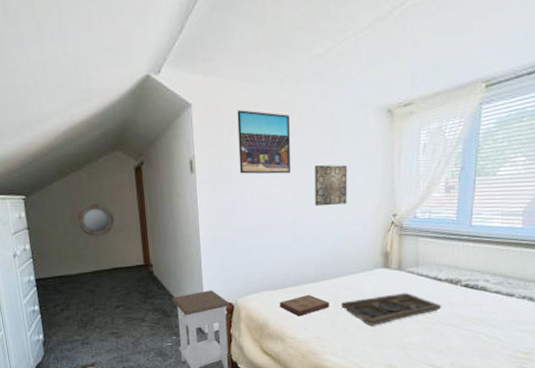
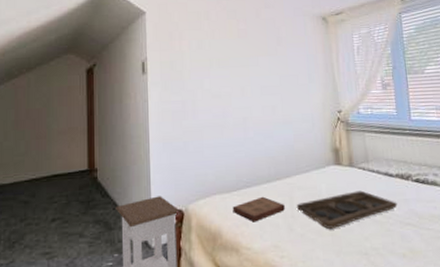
home mirror: present [76,203,115,237] -> none [20,105,61,141]
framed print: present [237,110,291,174] -> none [188,17,240,75]
wall art: present [315,165,348,206] -> none [261,65,294,104]

